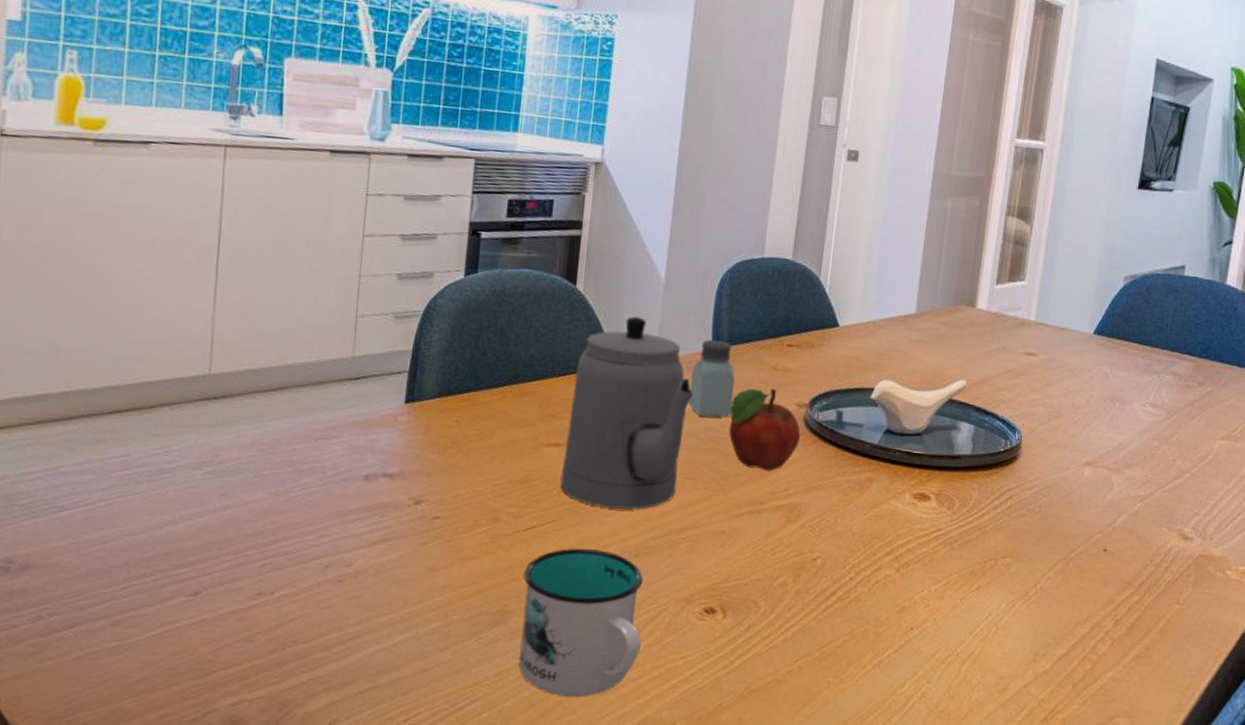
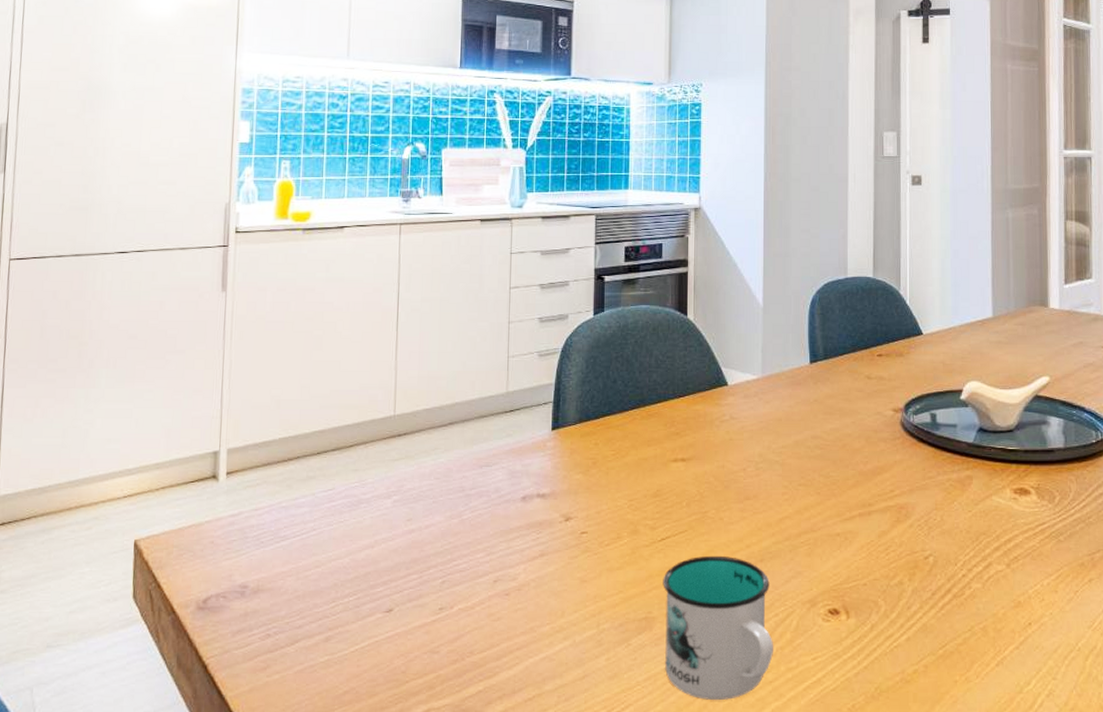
teapot: present [560,316,694,509] -> none [688,339,799,516]
saltshaker: present [688,340,735,417] -> none [794,356,834,426]
fruit: present [729,388,801,472] -> none [832,396,900,474]

